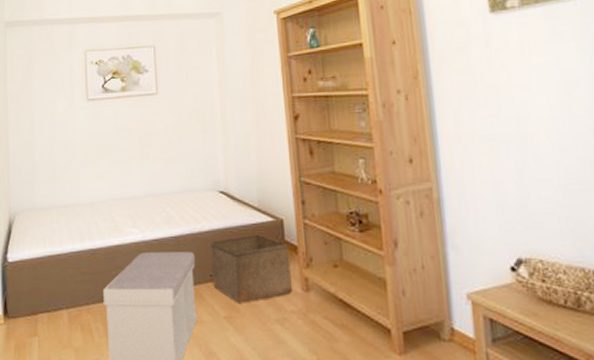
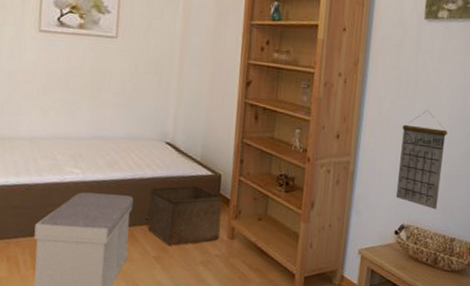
calendar: none [490,115,564,236] -> present [395,110,448,210]

